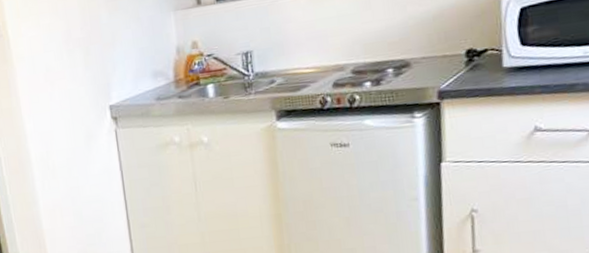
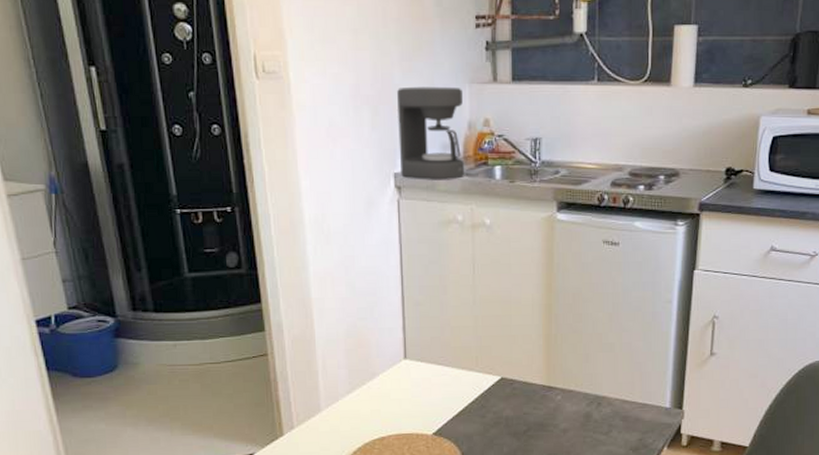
coffee maker: none [105,17,177,110] -> present [397,86,464,180]

